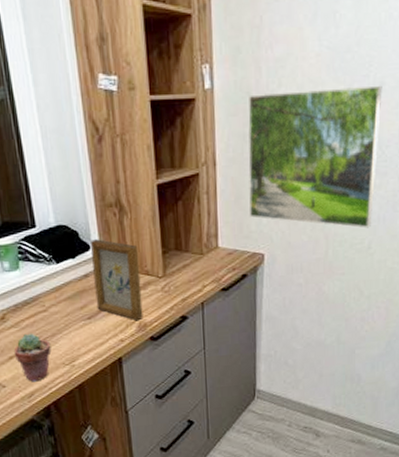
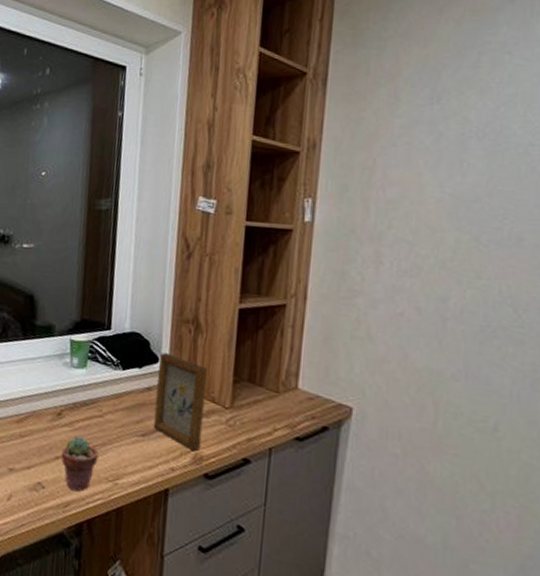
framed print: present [247,85,382,228] -> none [338,233,520,405]

